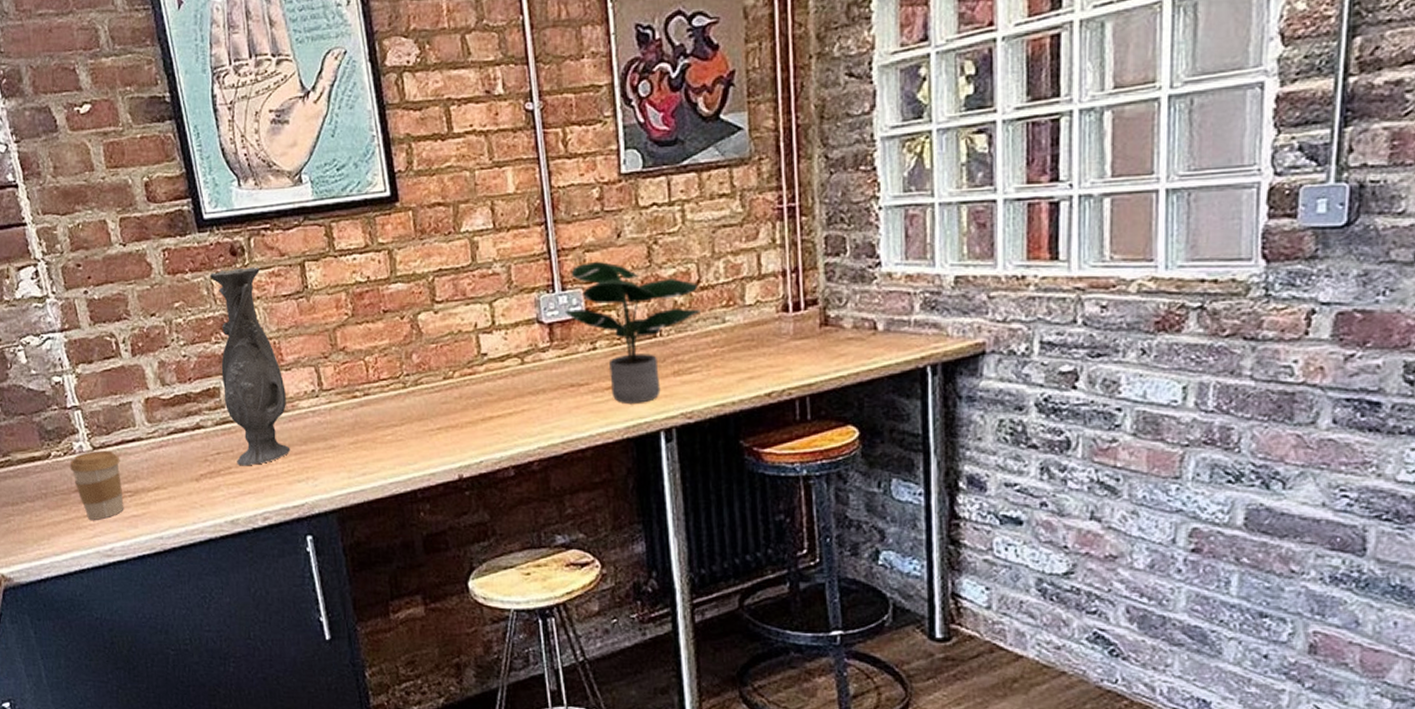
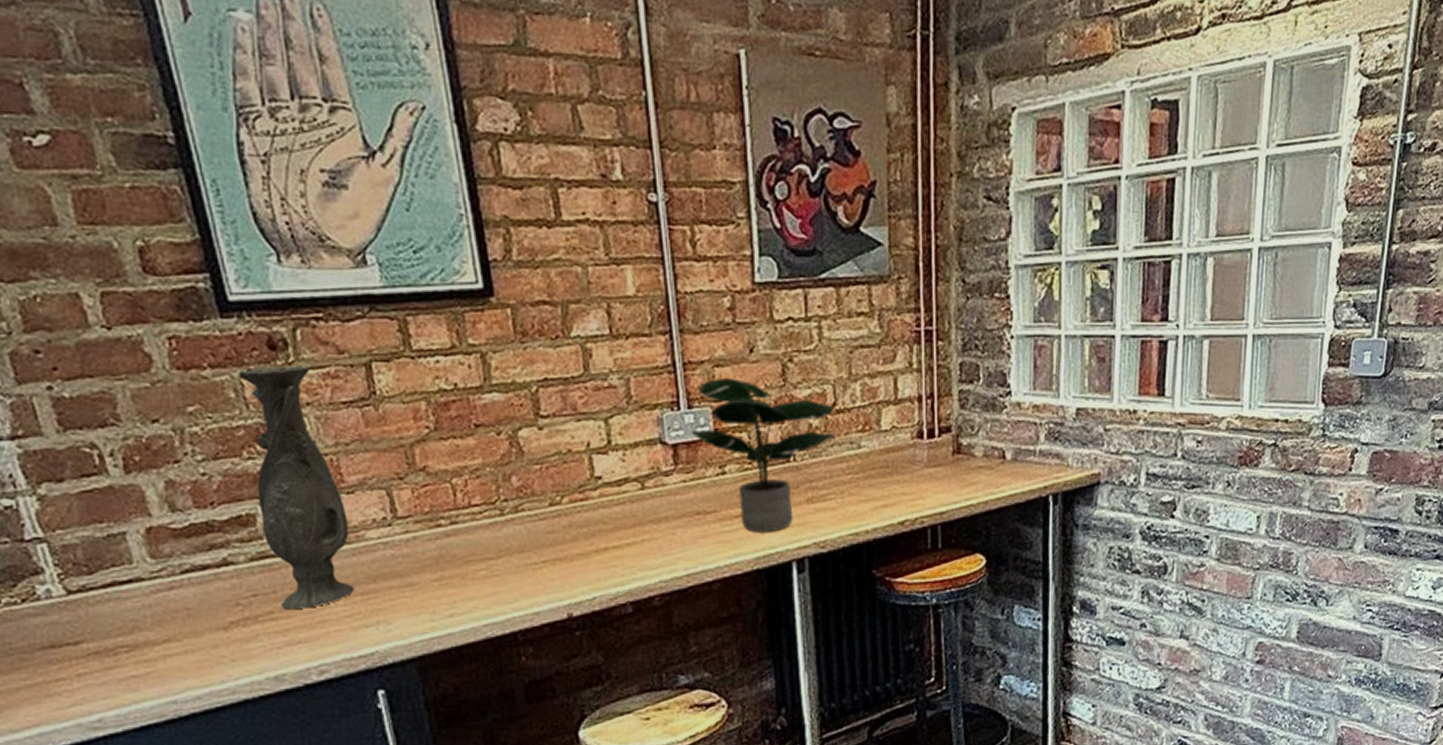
coffee cup: present [69,450,124,520] -> none [31,595,118,684]

